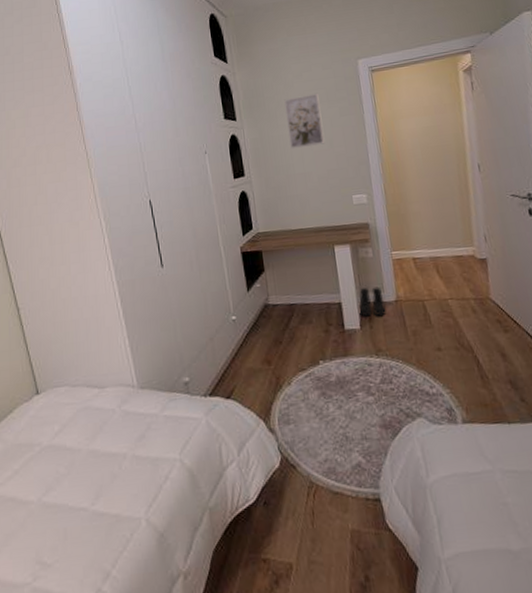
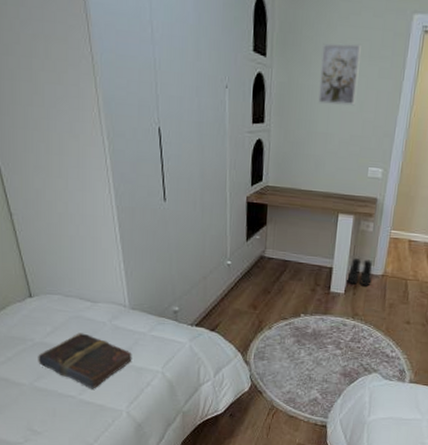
book: none [46,426,146,496] -> present [38,333,132,389]

